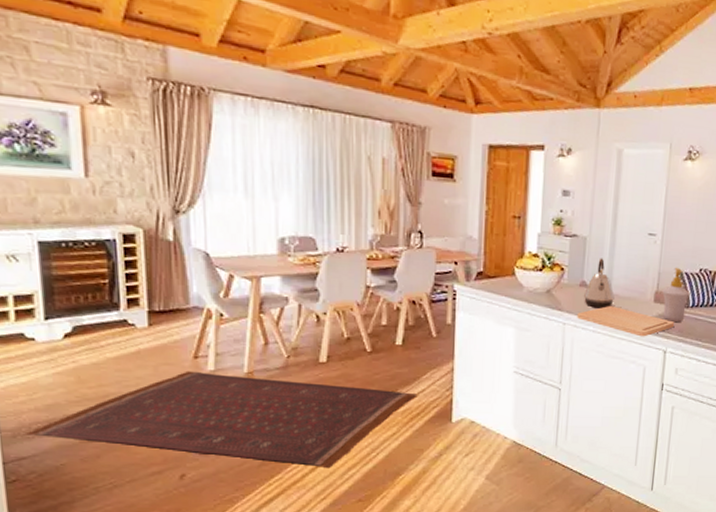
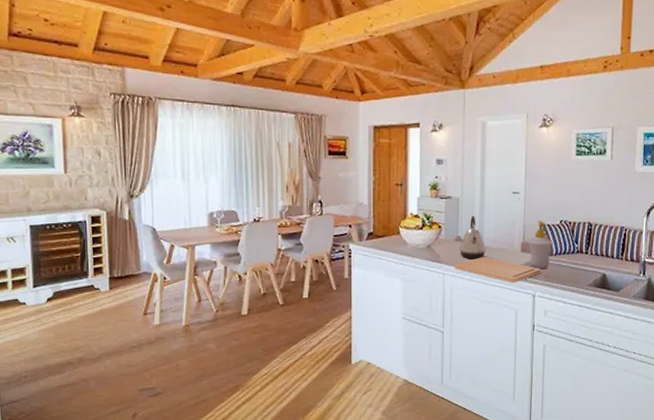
area rug: present [24,370,416,467] -> none [16,325,321,406]

